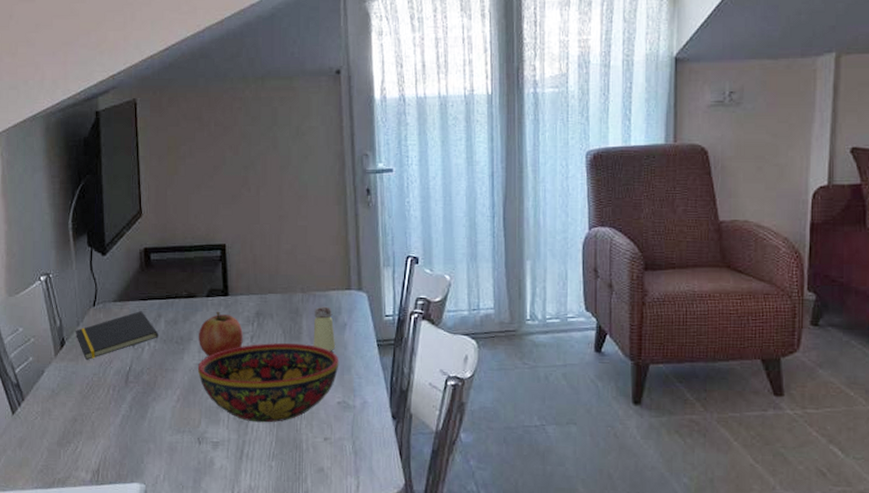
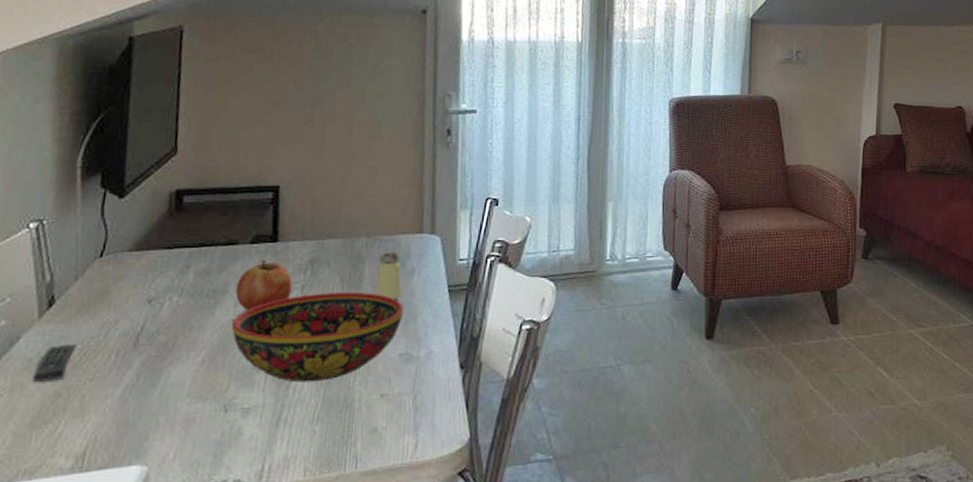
remote control: none [56,378,84,410] -> present [32,343,77,383]
notepad: present [75,311,159,360] -> none [70,261,185,320]

